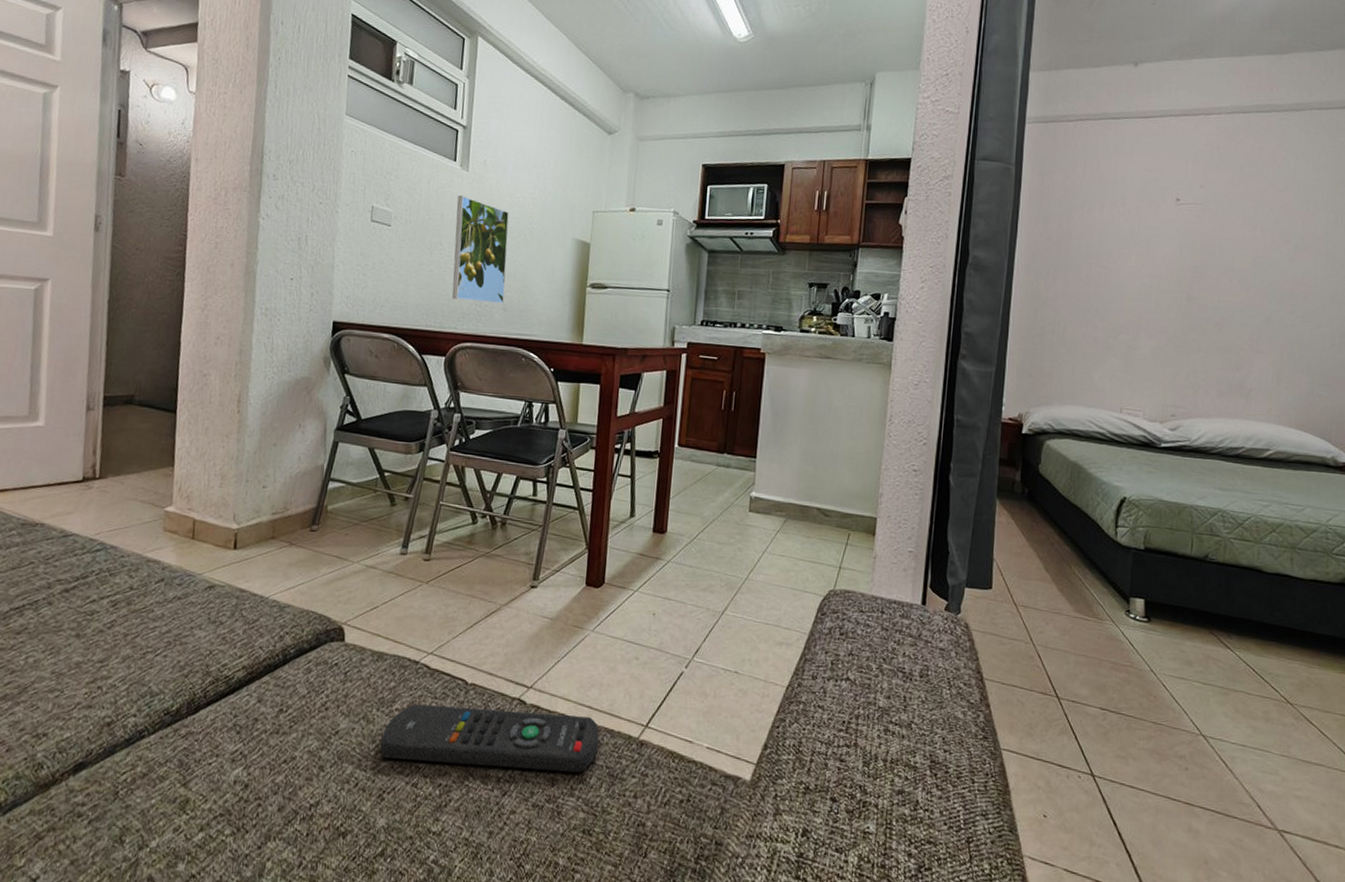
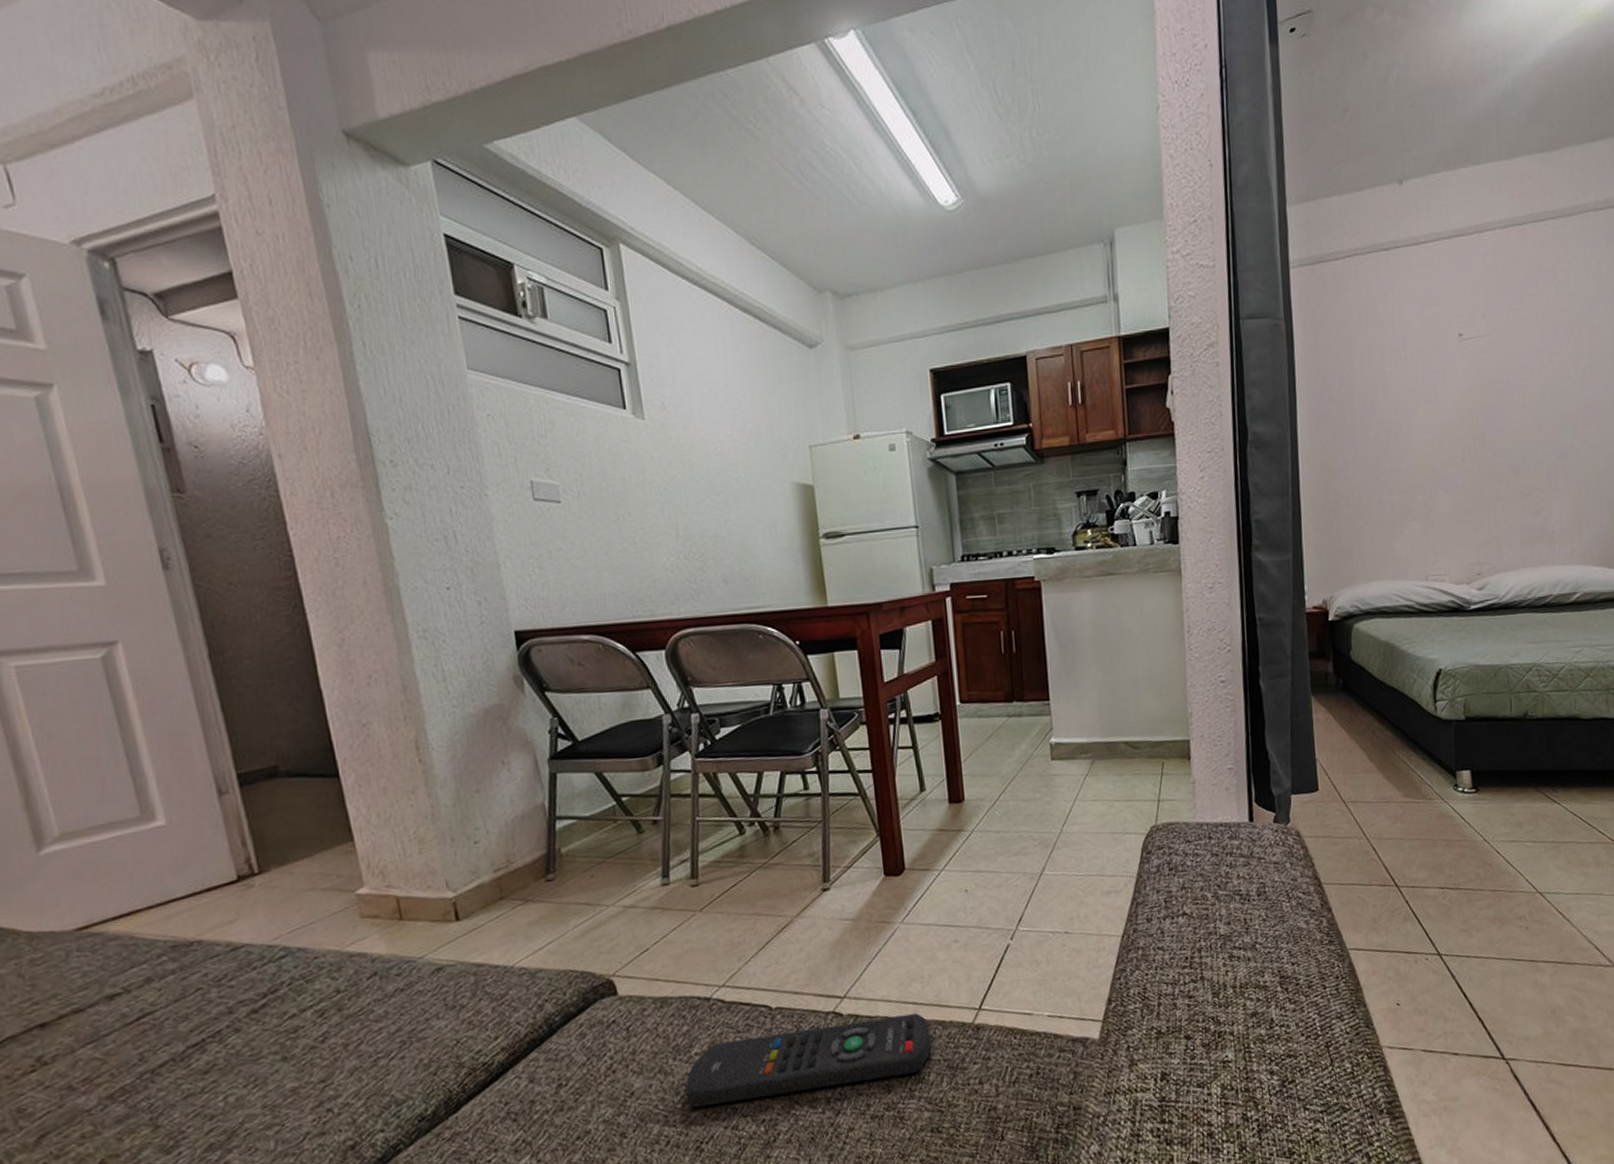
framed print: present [452,195,509,305] -> none [637,451,723,579]

